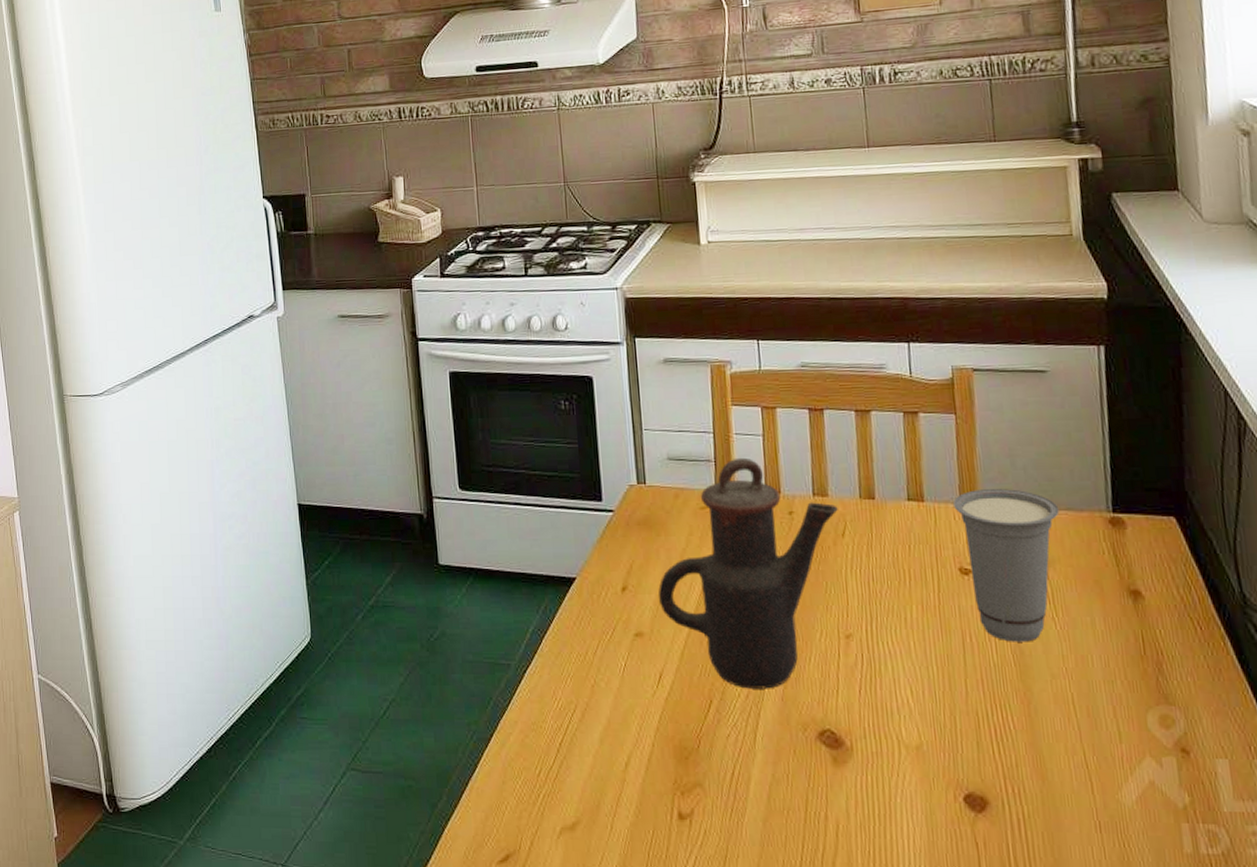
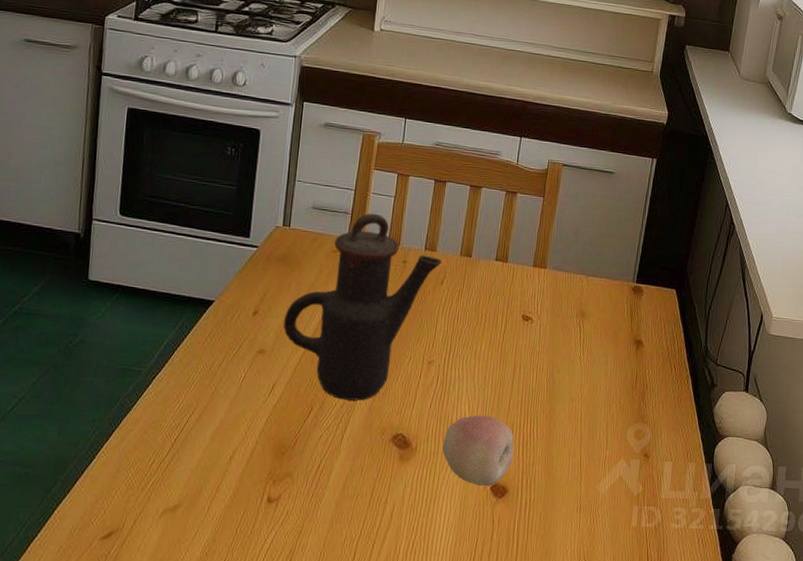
fruit: none [885,702,987,797] -> present [442,415,514,487]
cup: present [953,489,1060,642] -> none [528,257,601,374]

